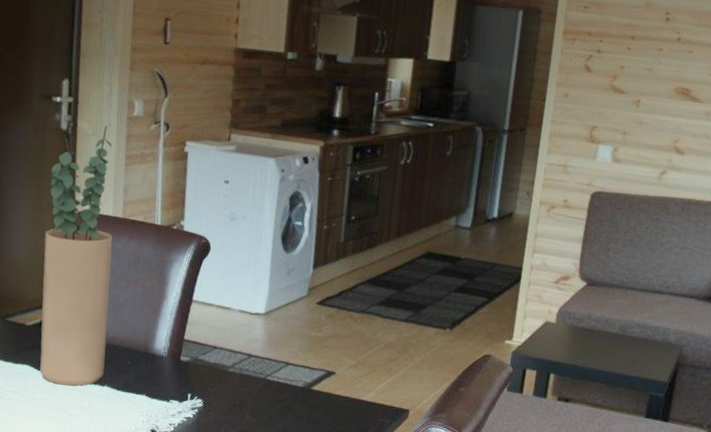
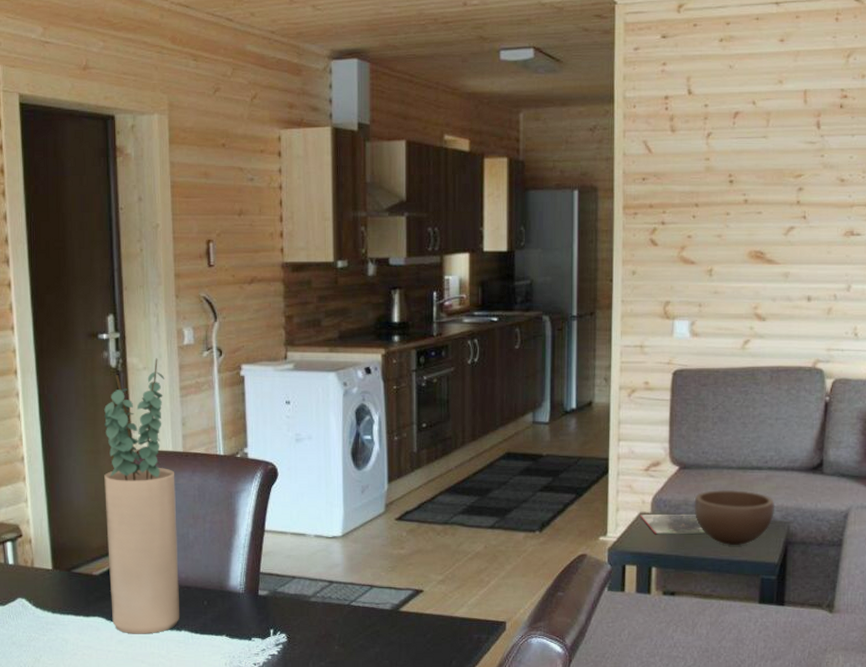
magazine: none [545,323,605,349] -> present [640,514,707,535]
bowl: none [596,308,671,362] -> present [694,489,775,545]

